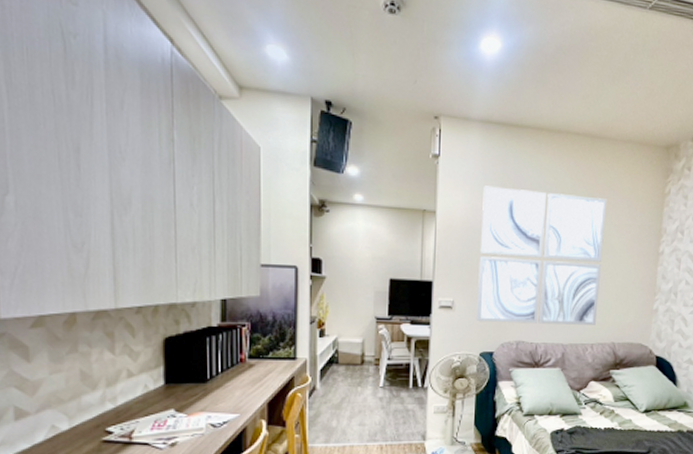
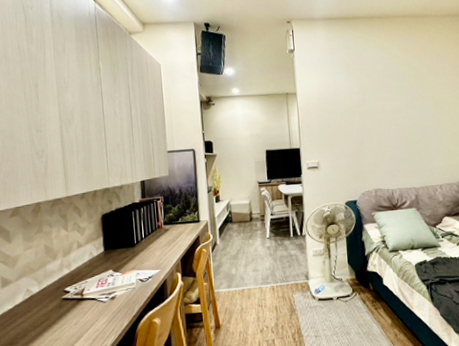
wall art: present [477,185,607,325] -> none [332,64,441,177]

